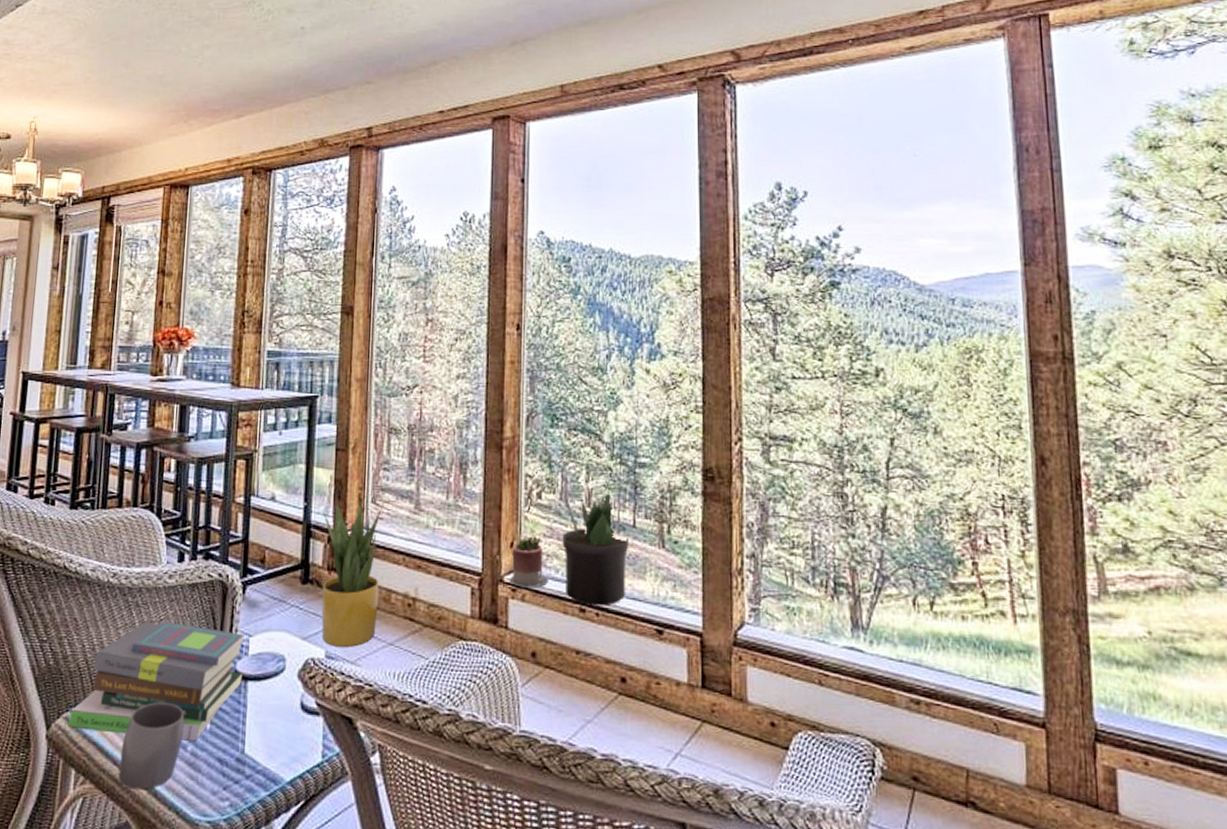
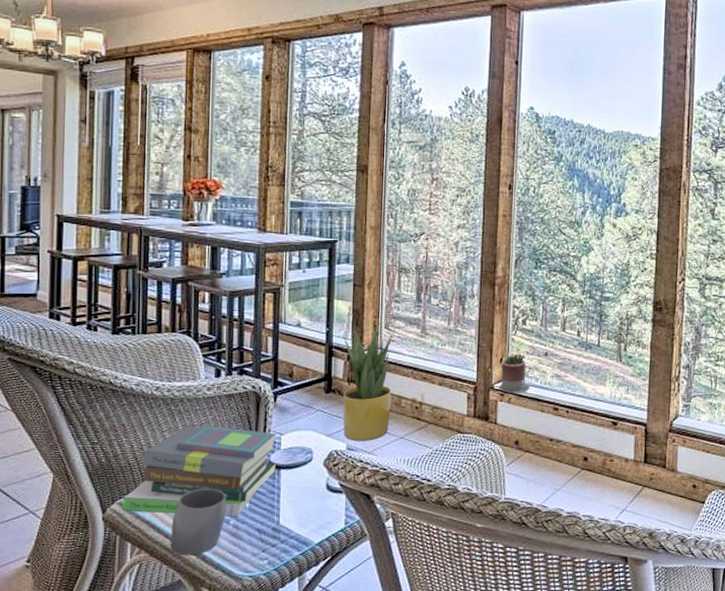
planter: present [561,486,629,606] -> none [541,315,595,405]

